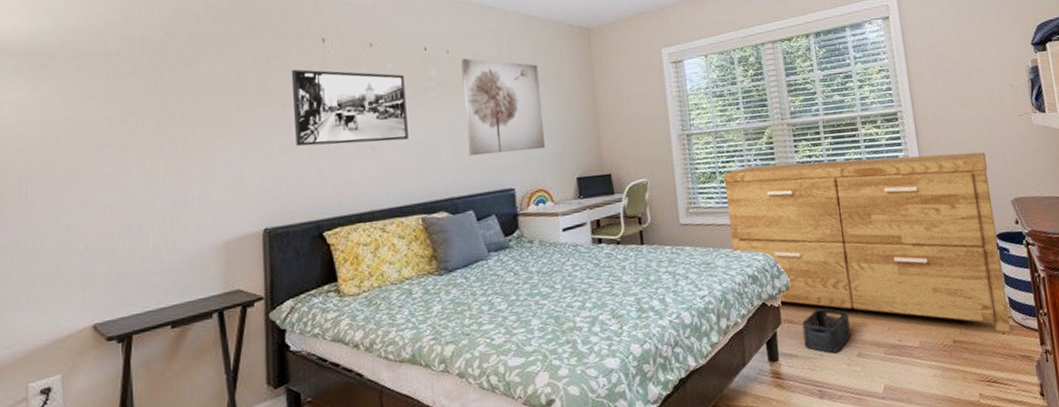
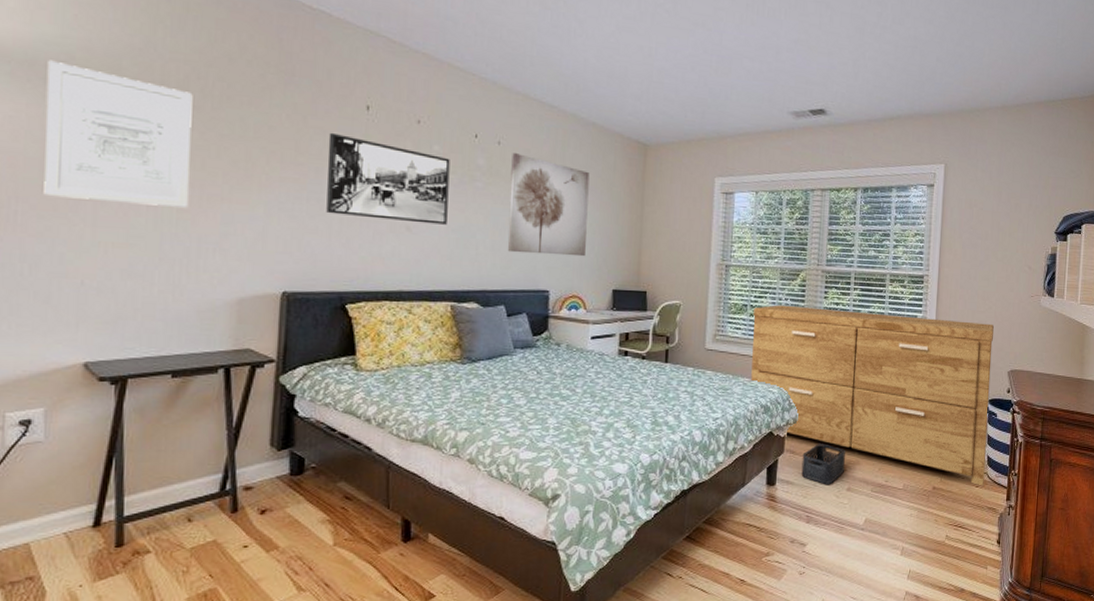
wall art: none [45,47,174,172] -> present [43,60,193,208]

